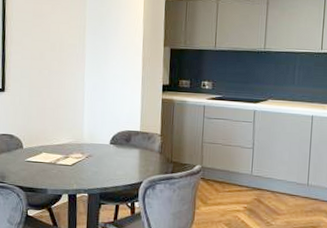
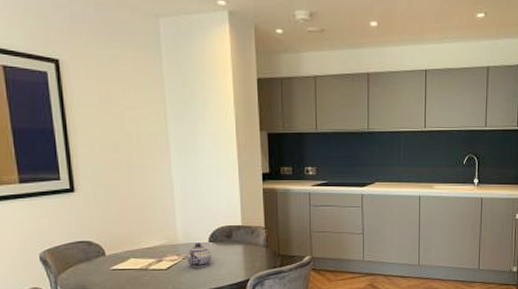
teapot: none [89,144,112,167] -> present [186,243,212,268]

